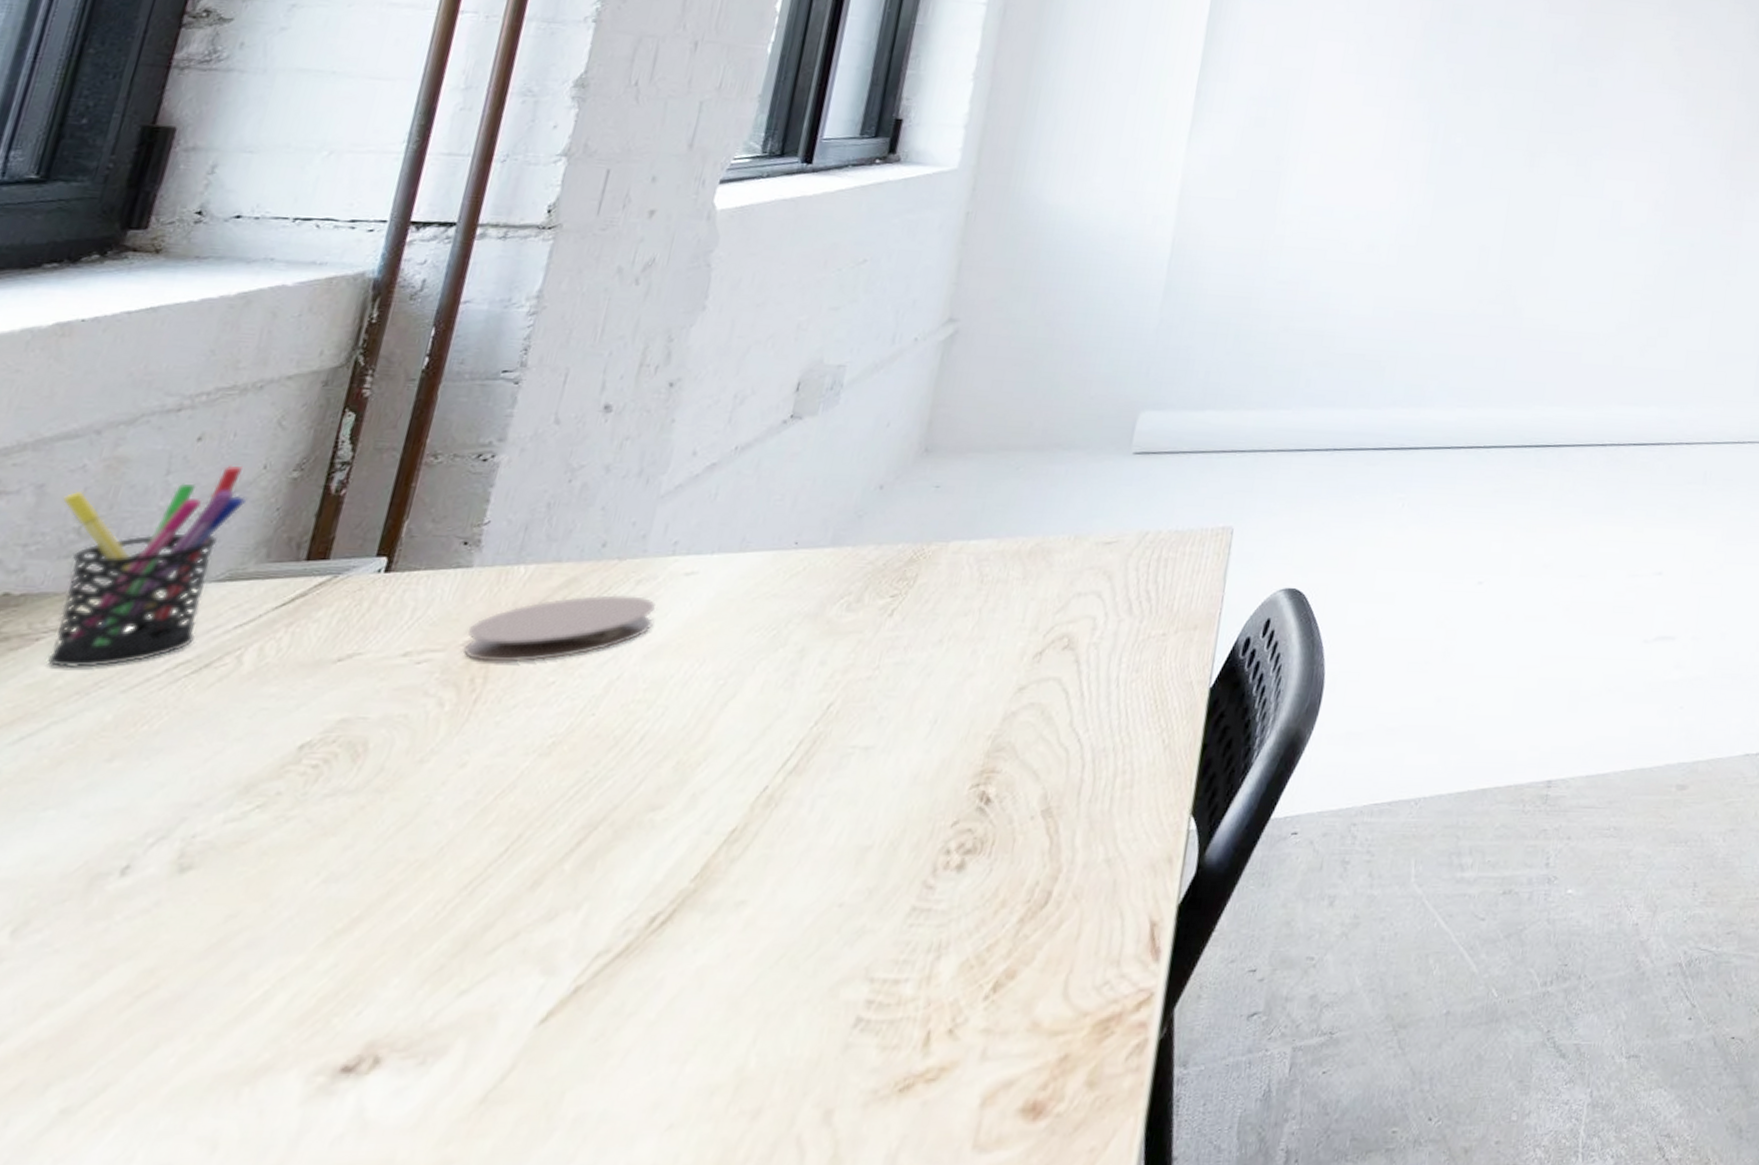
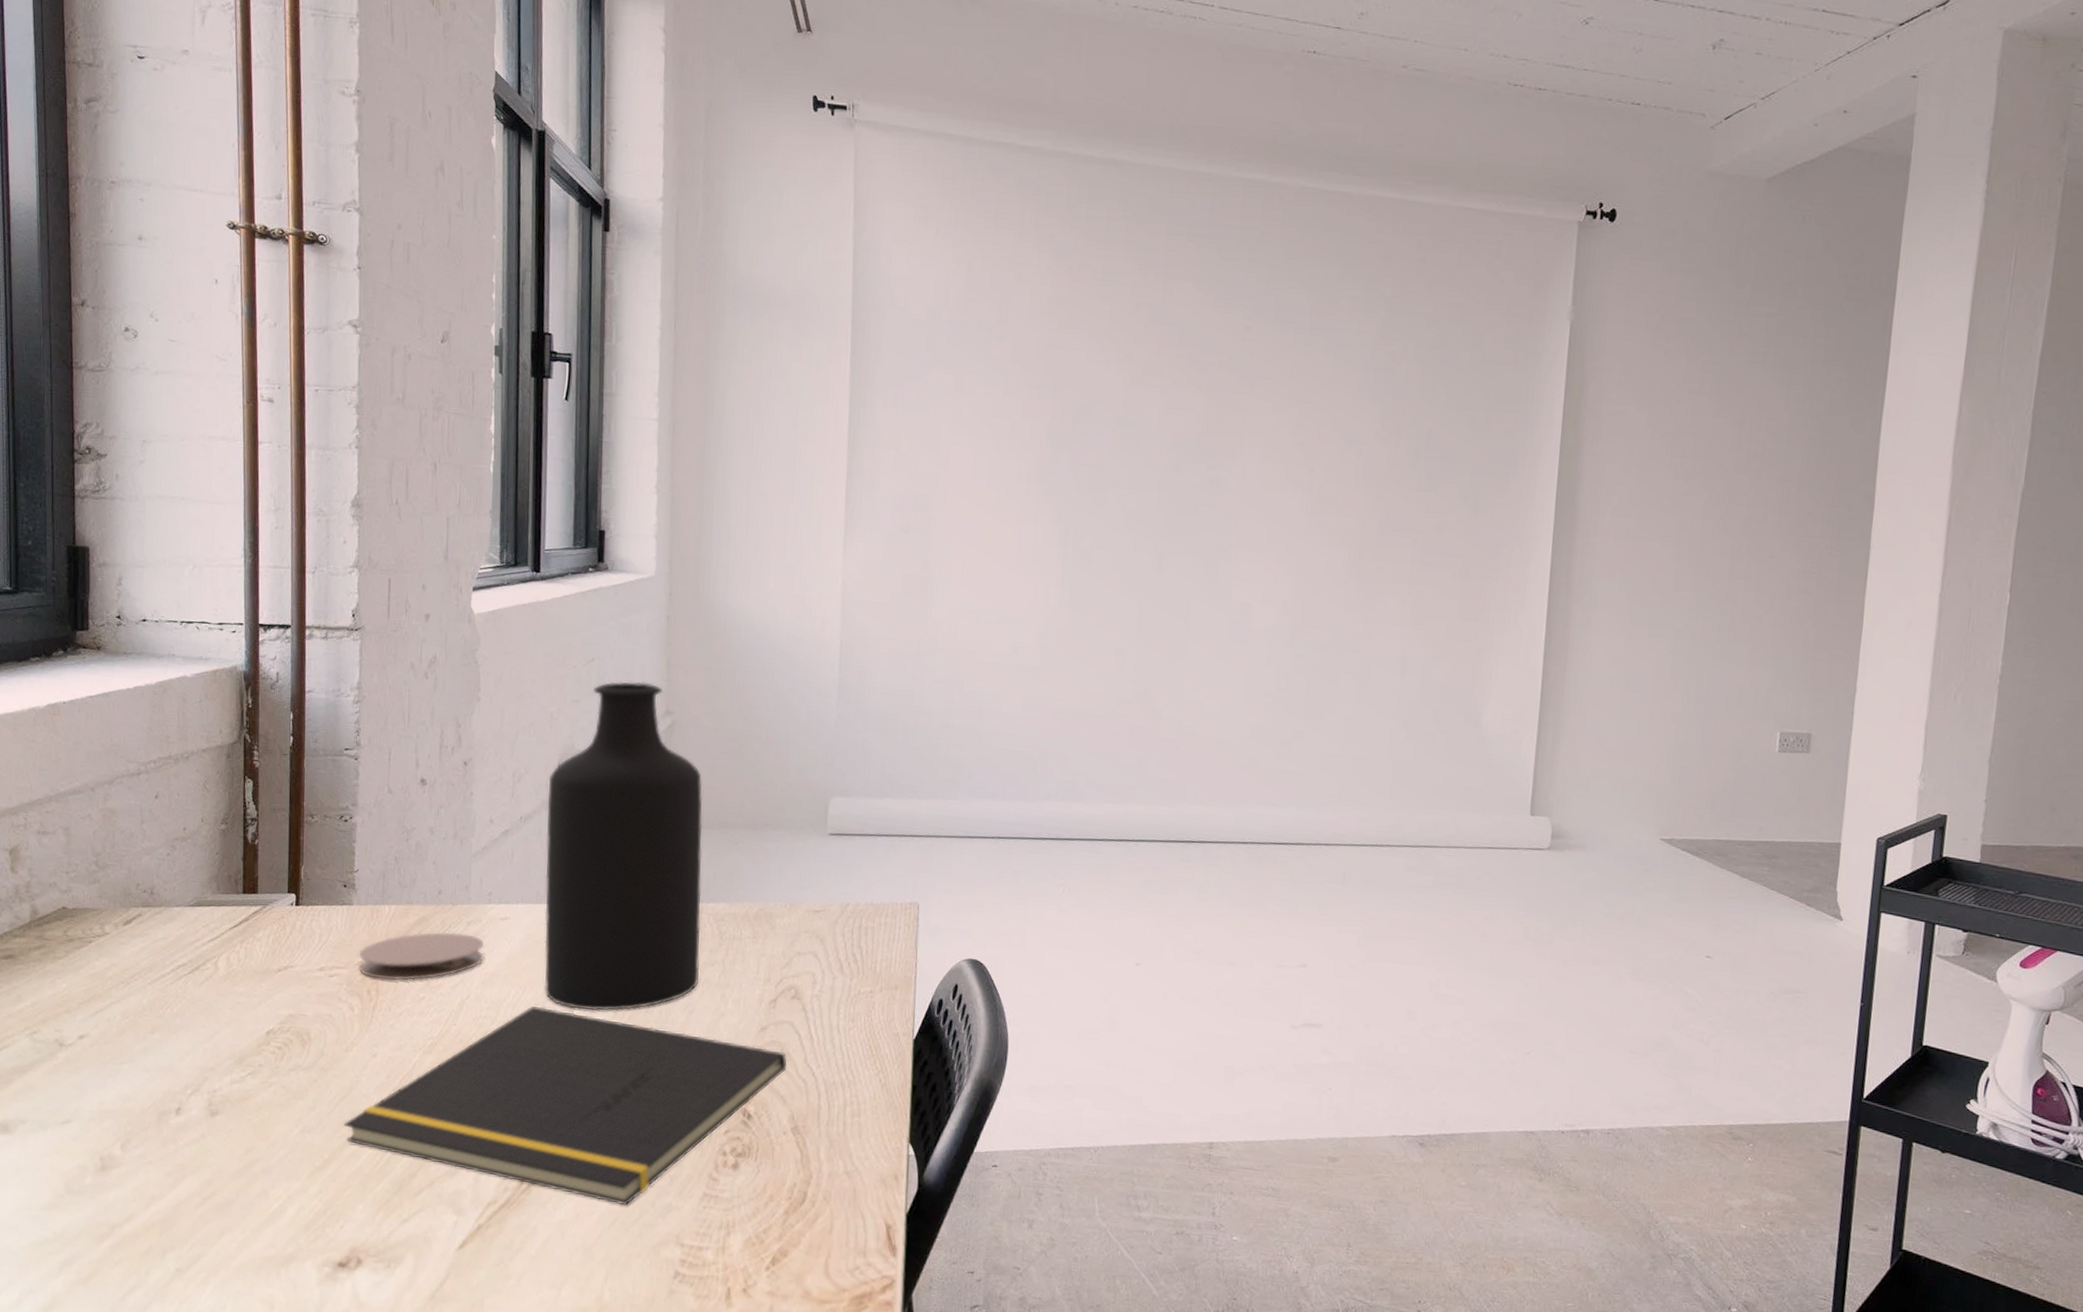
pen holder: present [47,465,246,668] -> none [82,818,195,964]
notepad: none [394,682,1047,936] -> present [344,1006,787,1205]
bottle: none [731,285,984,683] -> present [544,681,703,1011]

